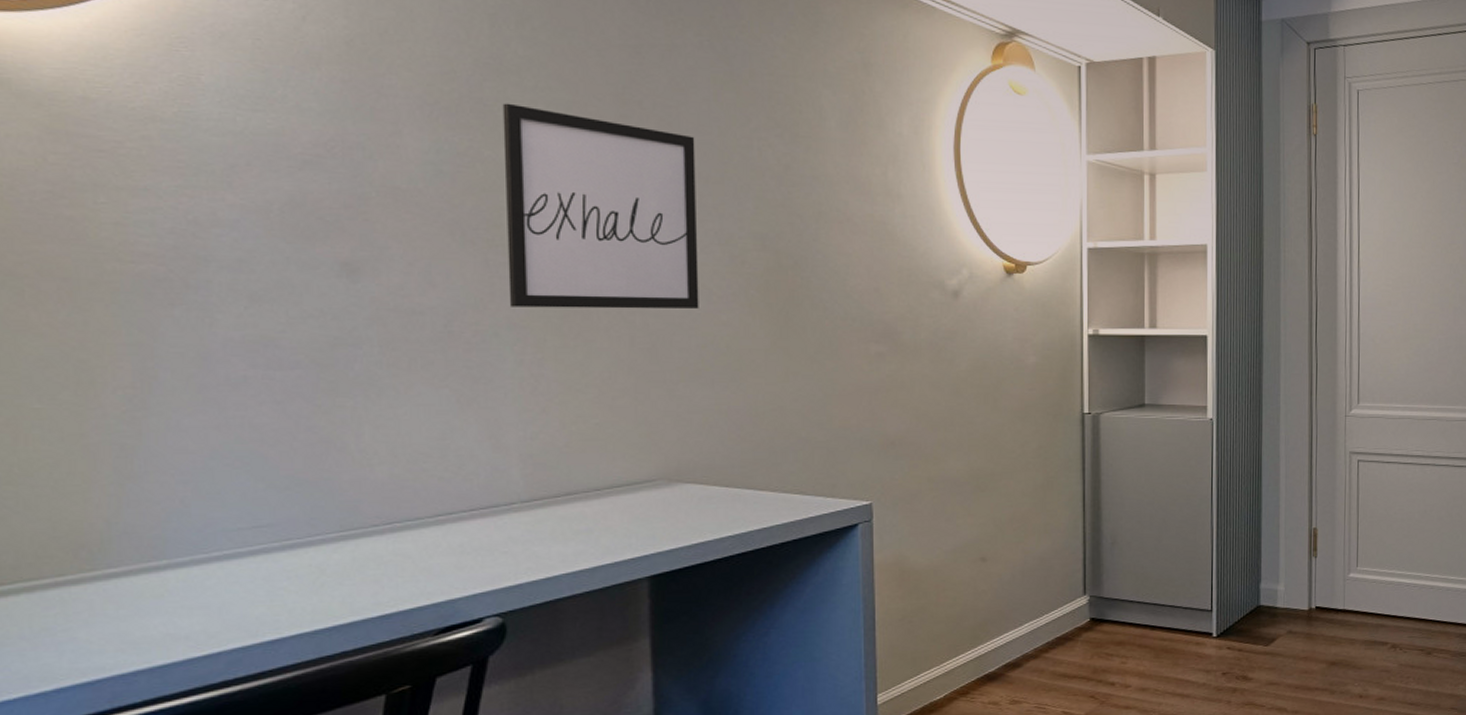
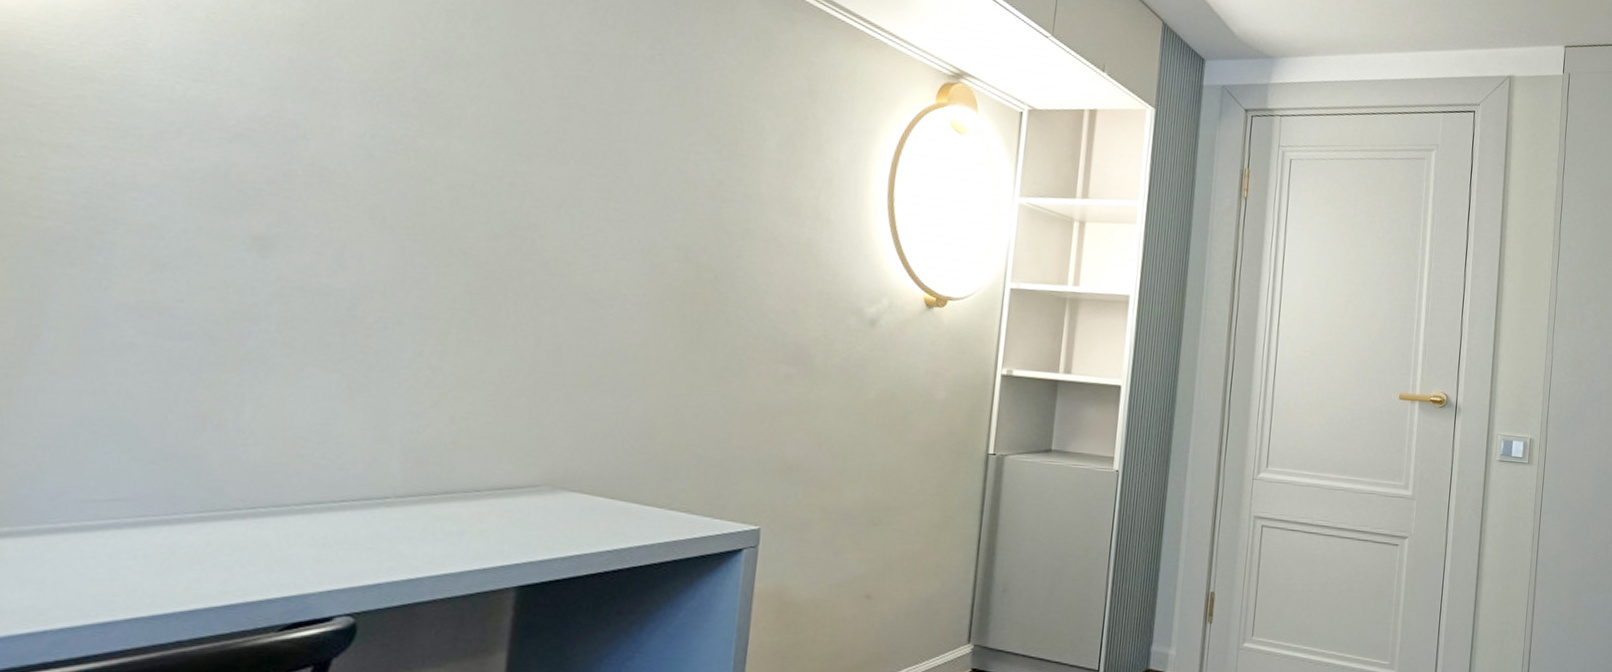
wall art: present [502,103,699,309] -> none [418,95,633,314]

